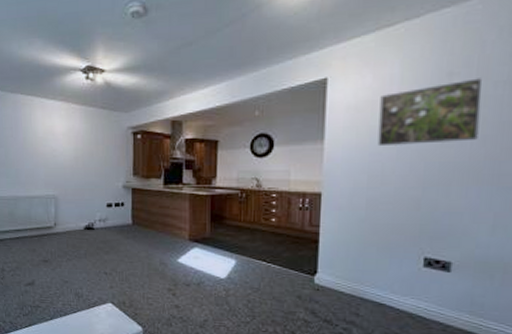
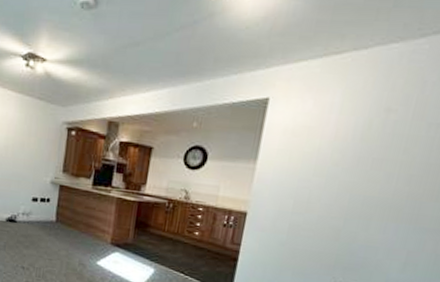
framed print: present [377,78,482,147] -> none [308,117,417,178]

